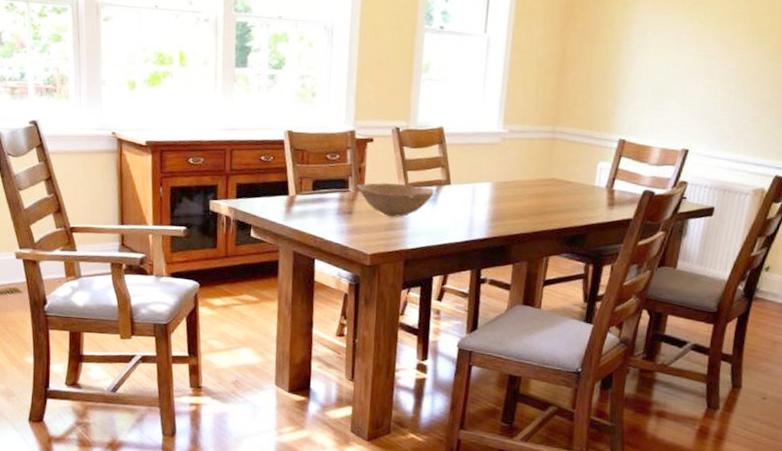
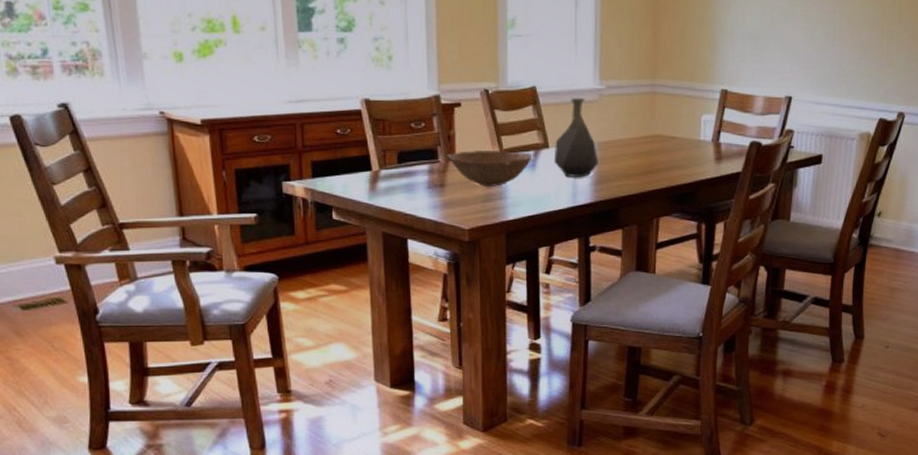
vase: none [454,140,496,214] -> present [553,98,599,178]

